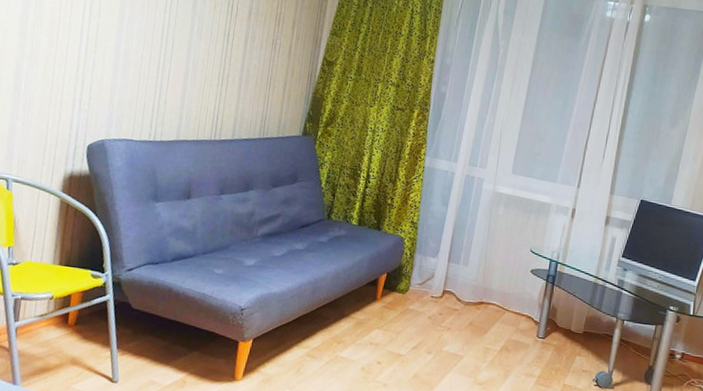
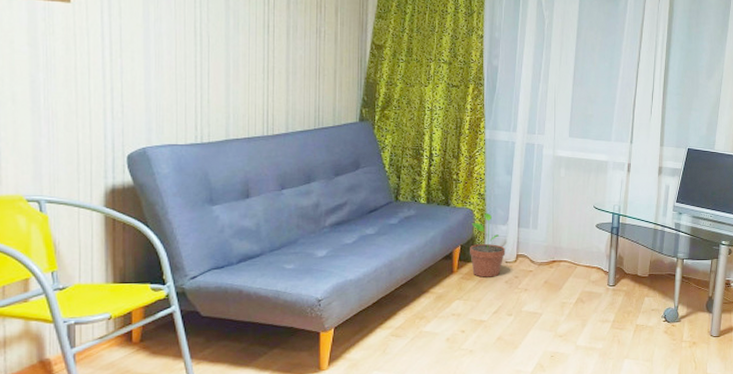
potted plant: none [394,242,433,311] -> present [469,212,506,278]

